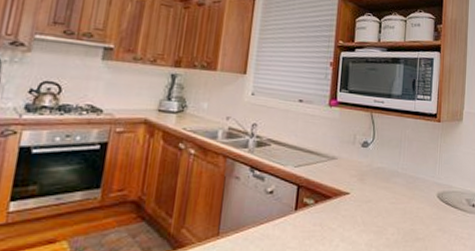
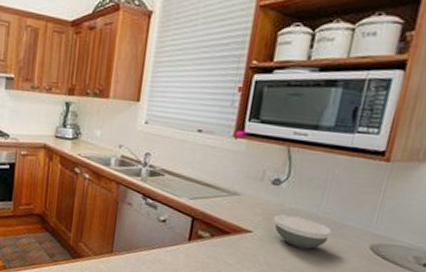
bowl: none [366,174,410,204] -> present [274,214,332,250]

